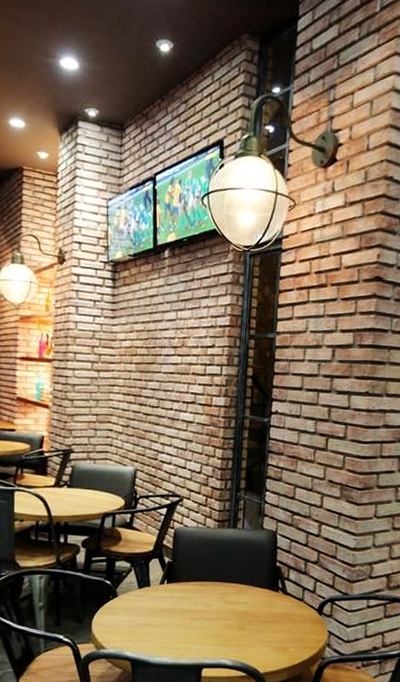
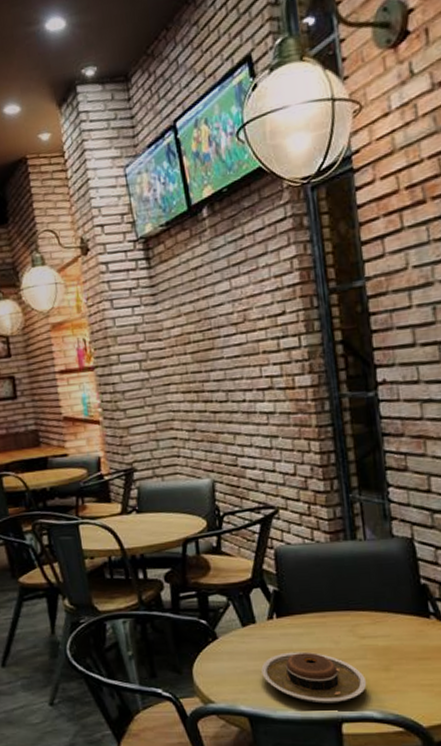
plate: none [148,611,226,653] -> present [261,651,367,704]

